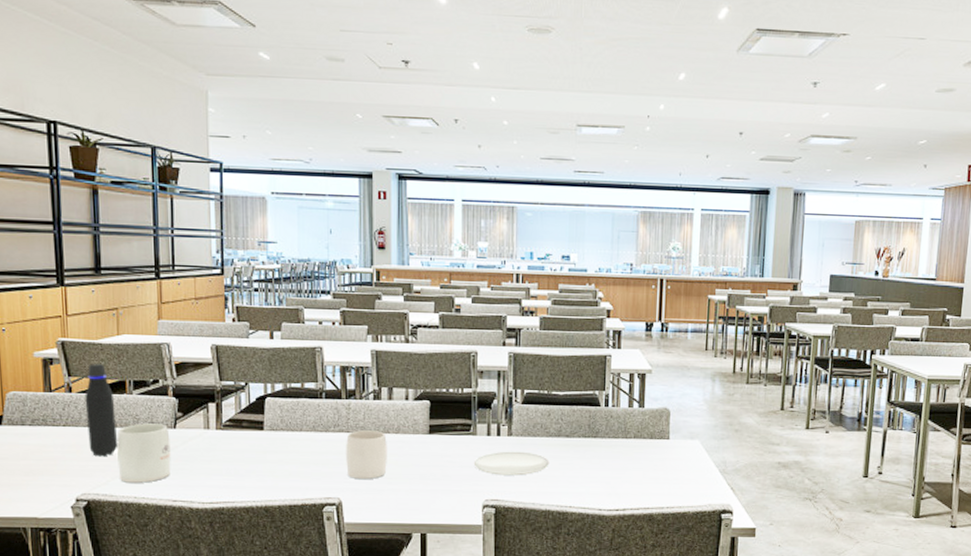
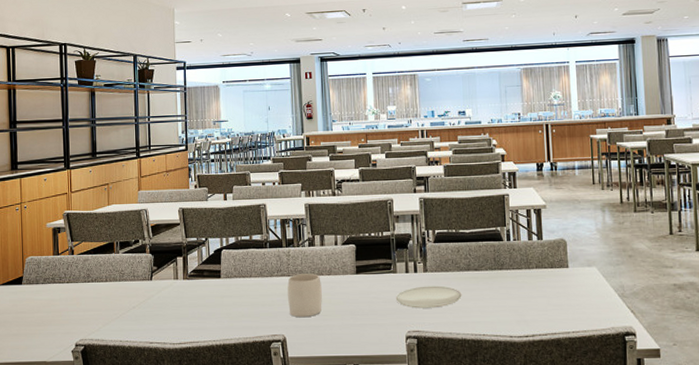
water bottle: present [84,364,118,457] -> none [83,230,108,307]
mug: present [117,423,171,483] -> none [107,277,149,328]

